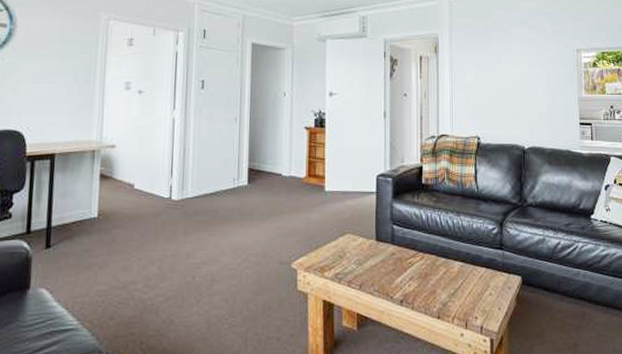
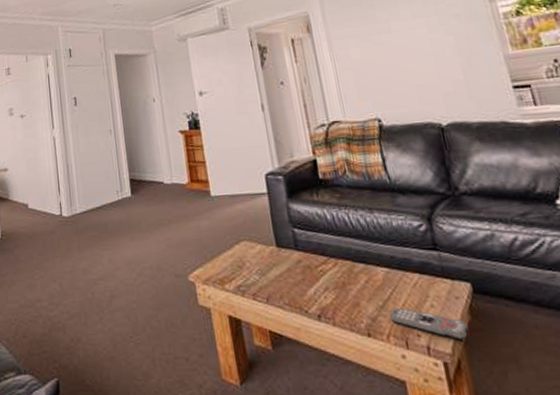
remote control: none [457,295,513,322] -> present [389,307,469,341]

